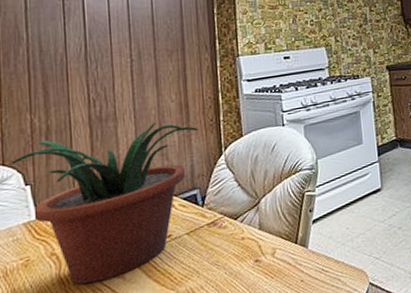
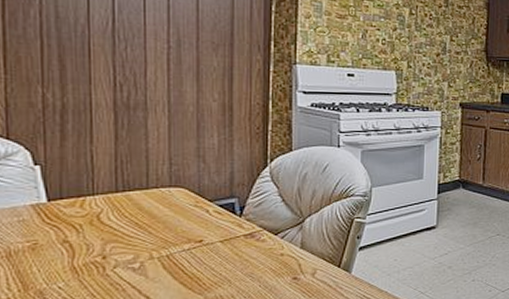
potted plant: present [11,122,199,285] -> none [17,120,243,277]

